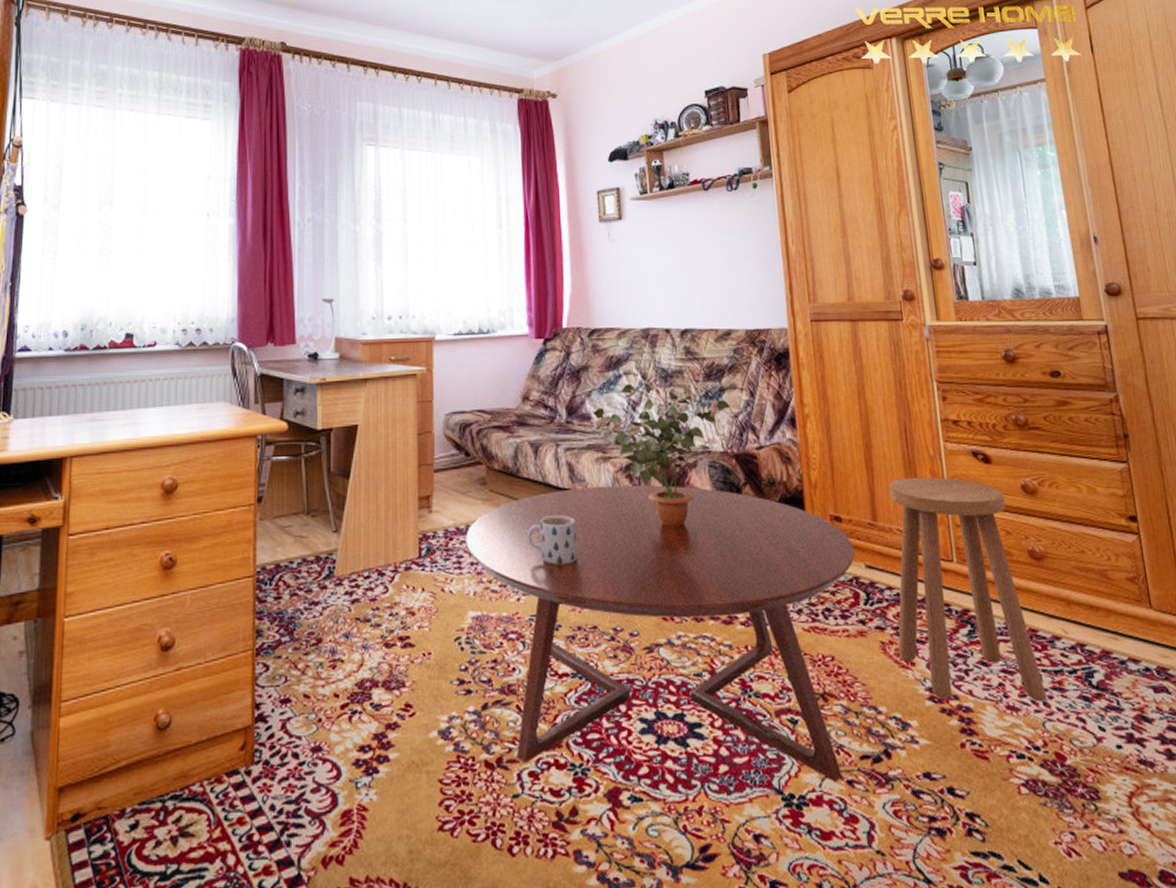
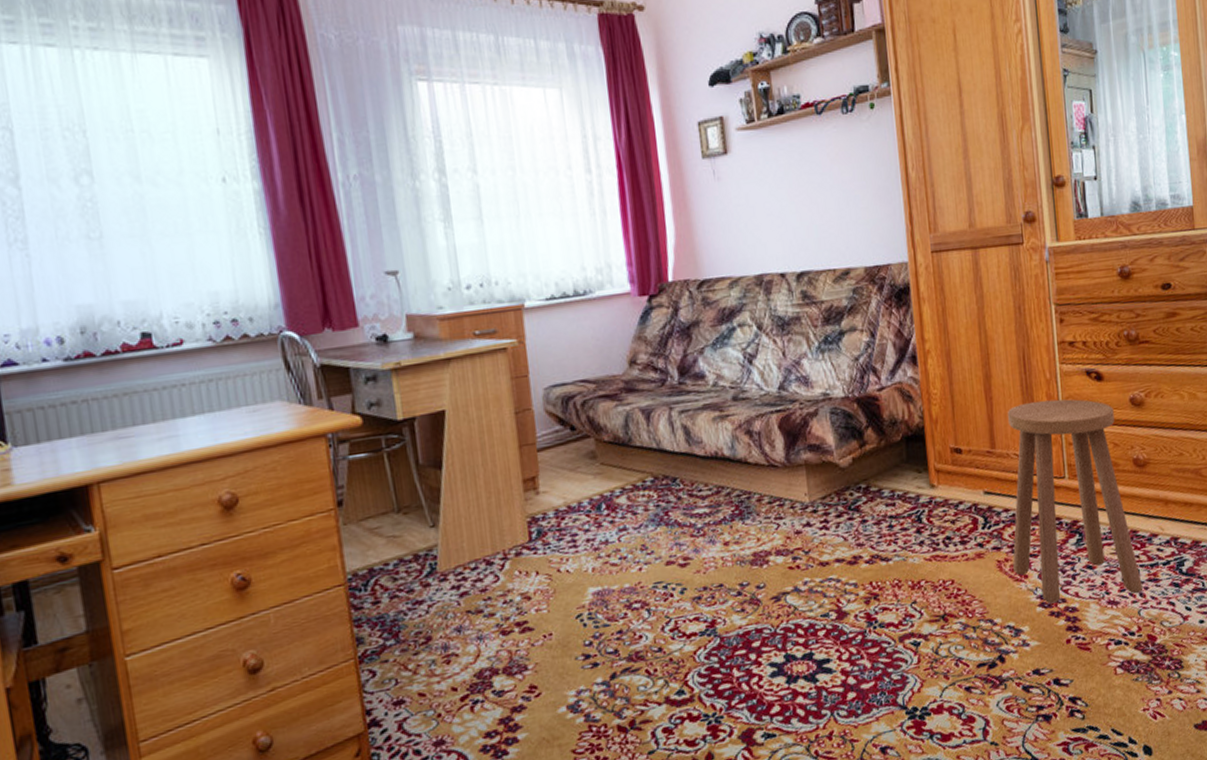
coffee table: present [465,484,855,781] -> none [578,435,974,721]
mug: present [527,515,578,565] -> none [645,479,700,531]
potted plant: present [592,383,730,527] -> none [706,333,851,479]

